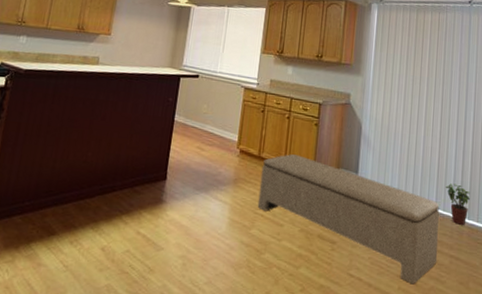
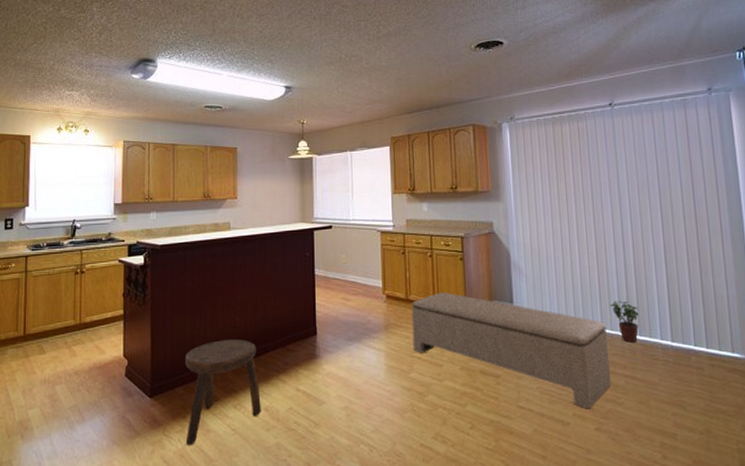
stool: none [14,173,104,278] -> present [185,338,262,446]

